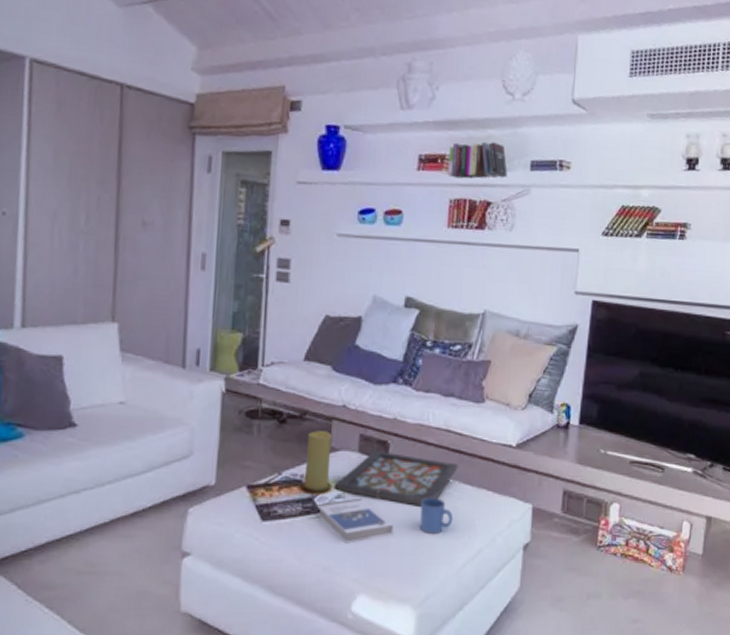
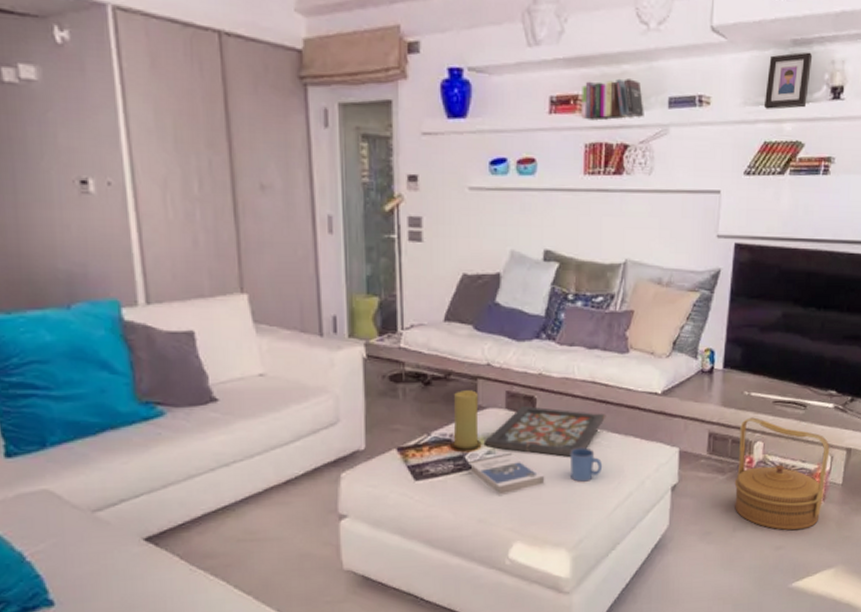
basket: none [589,477,689,602] -> present [734,417,830,531]
picture frame: none [621,125,669,177] -> present [763,52,813,110]

